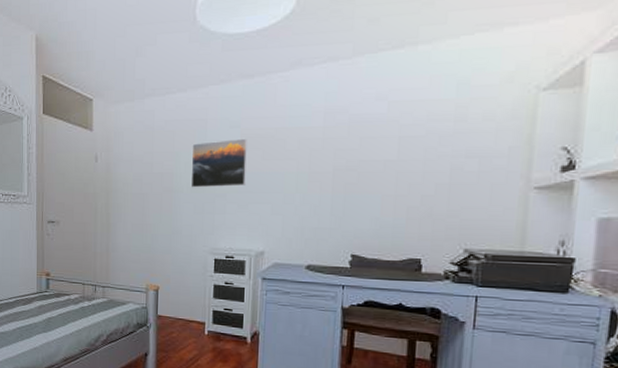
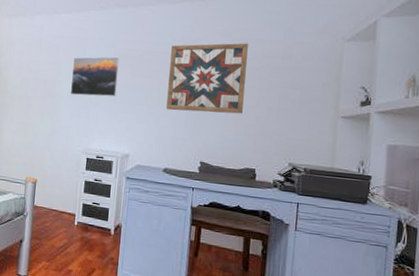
wall art: none [307,106,409,197] -> present [166,43,248,114]

